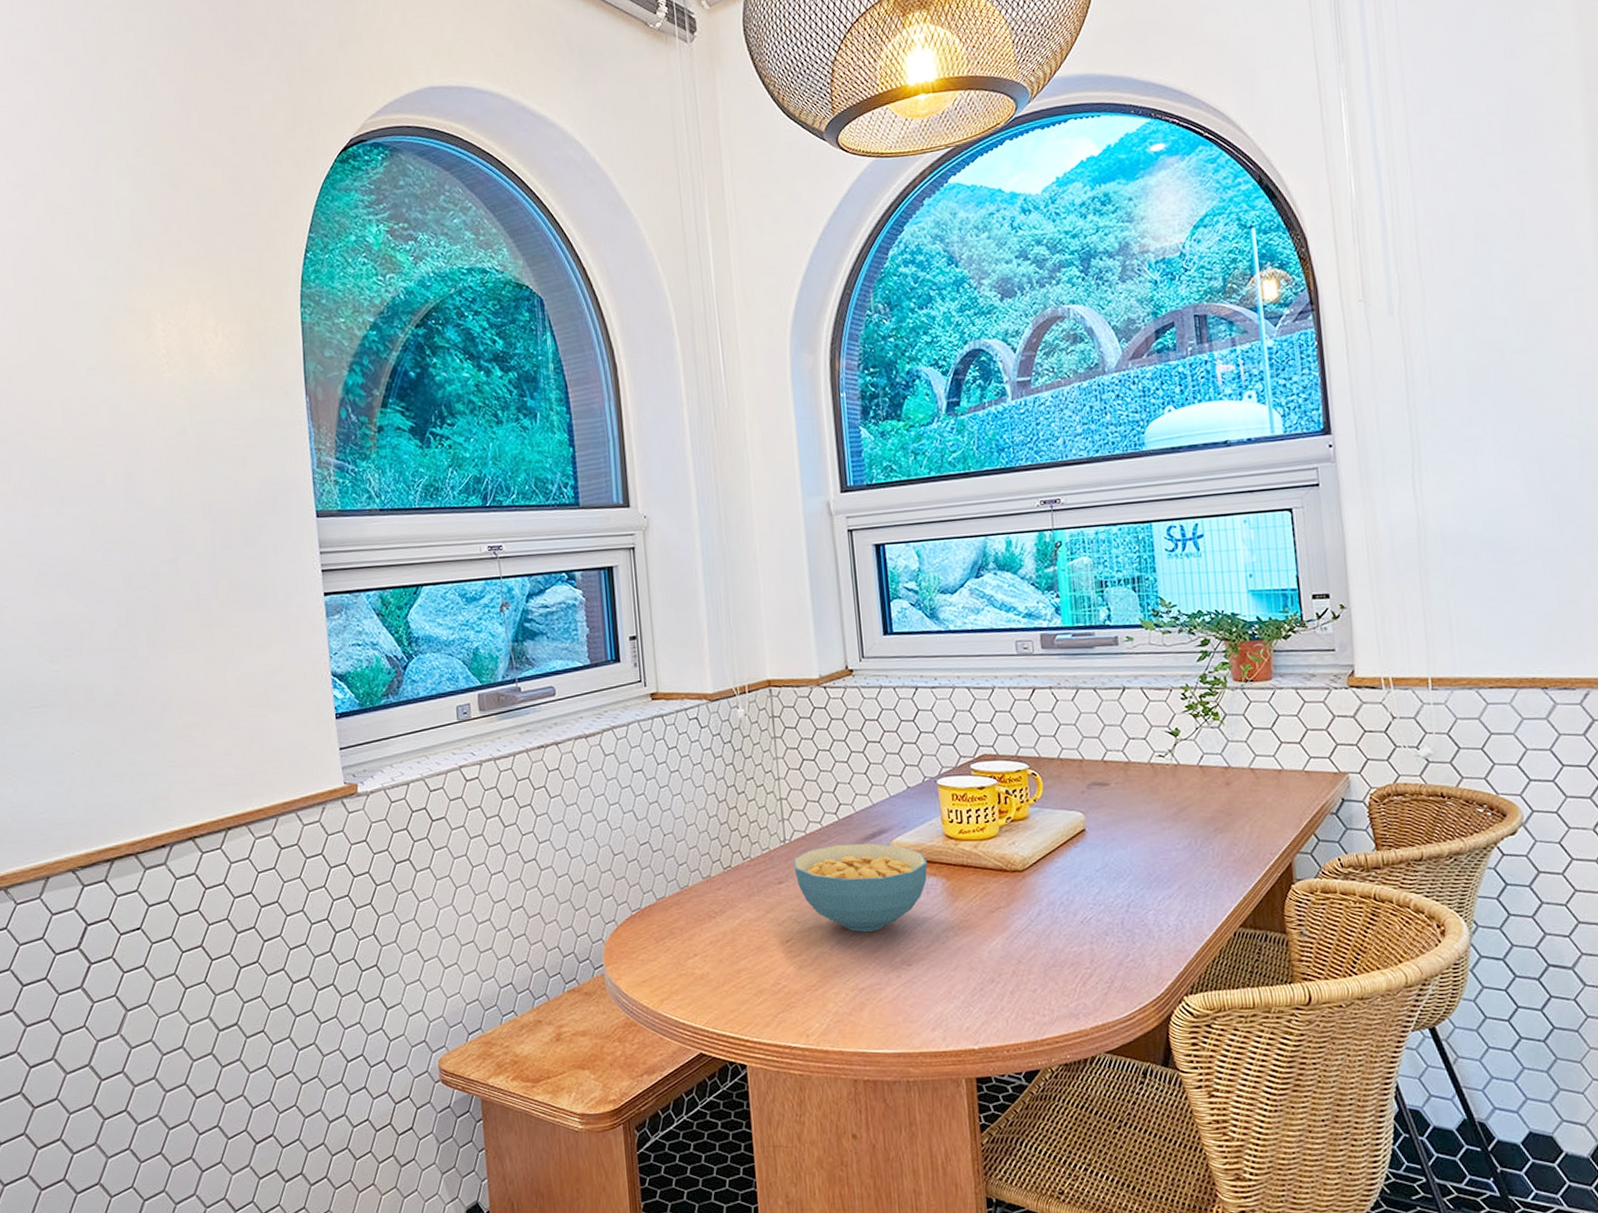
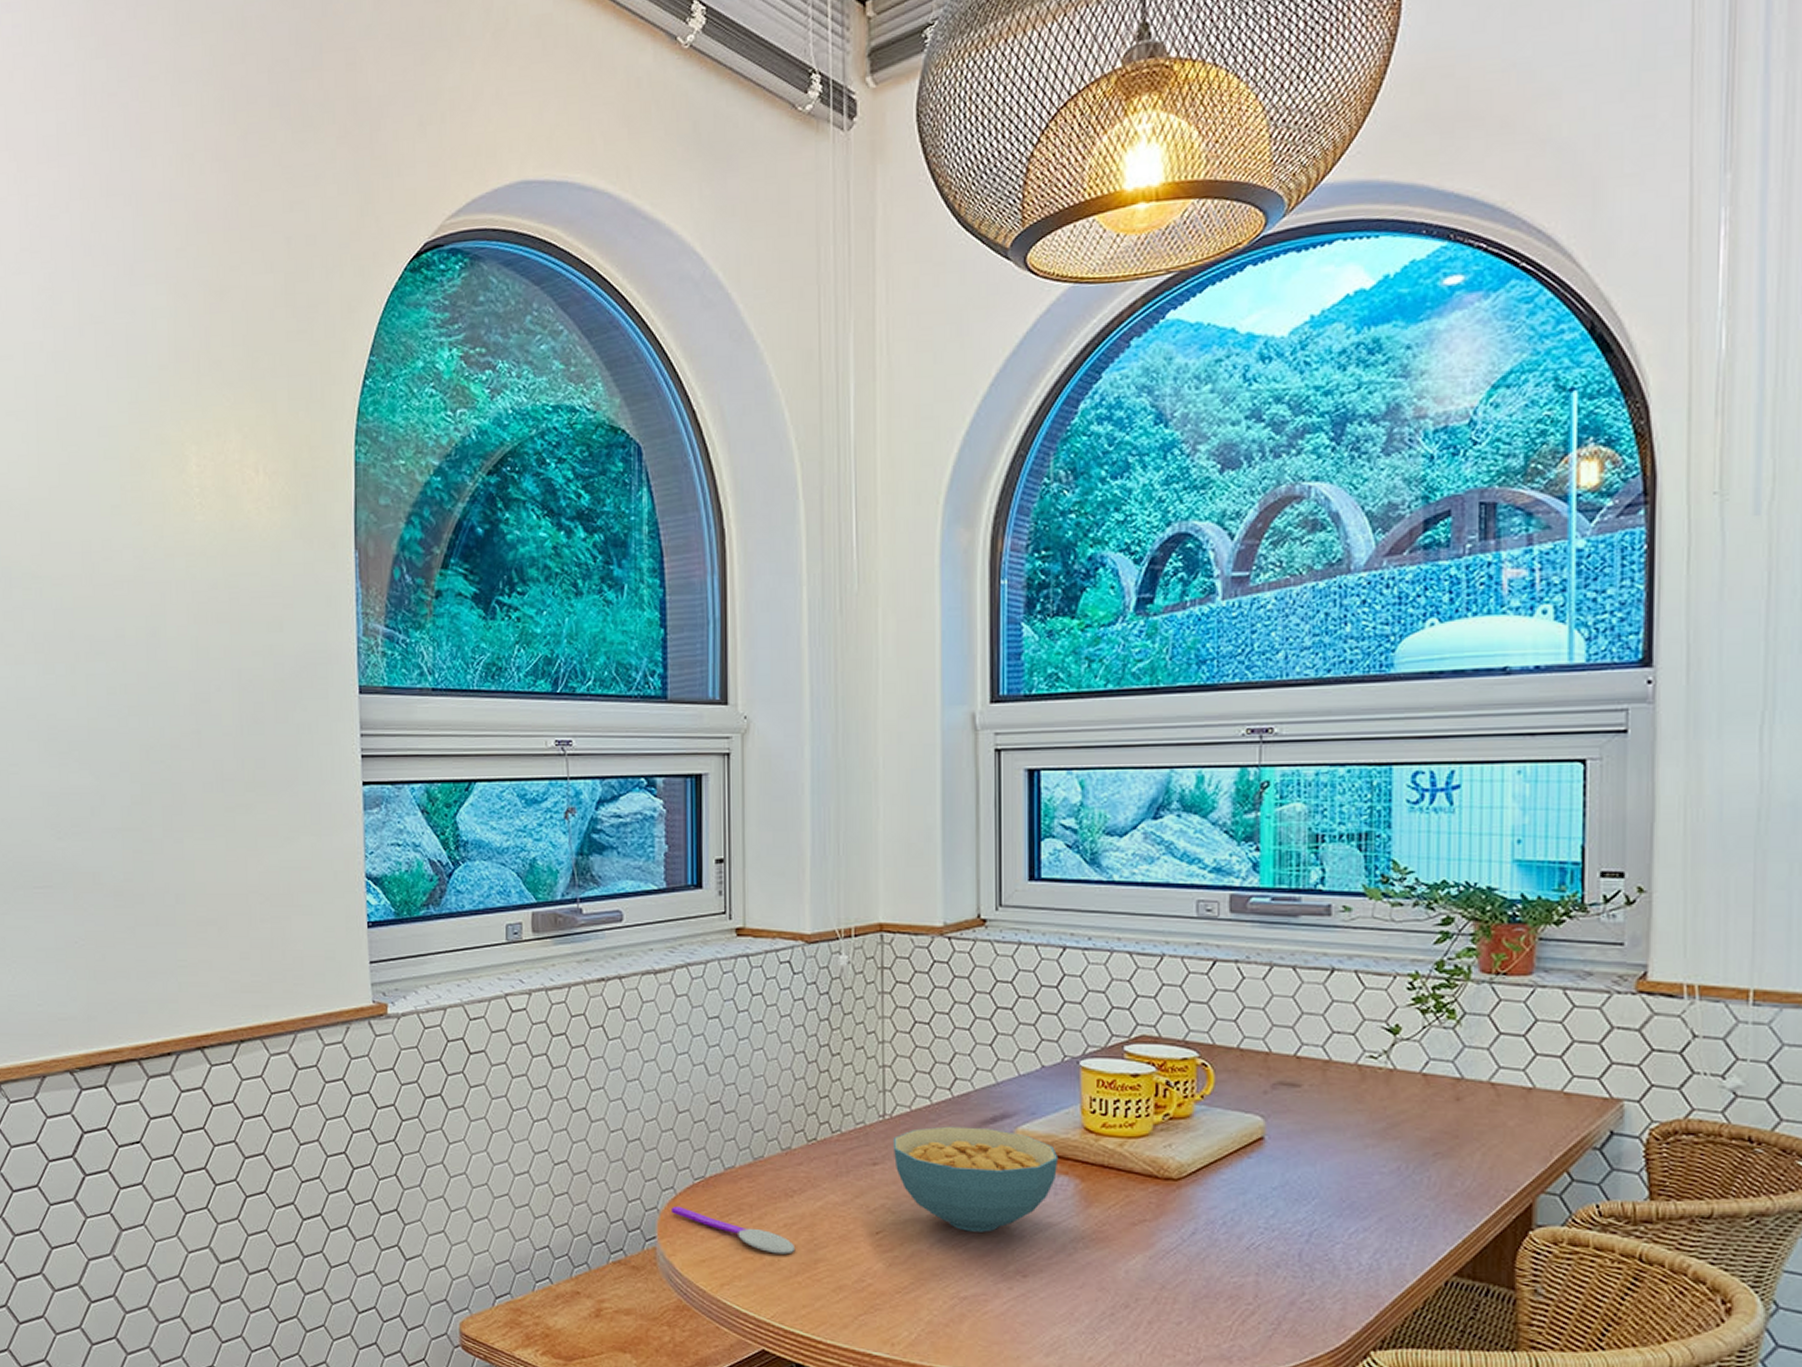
spoon: none [614,936,721,969] -> present [670,1206,796,1255]

